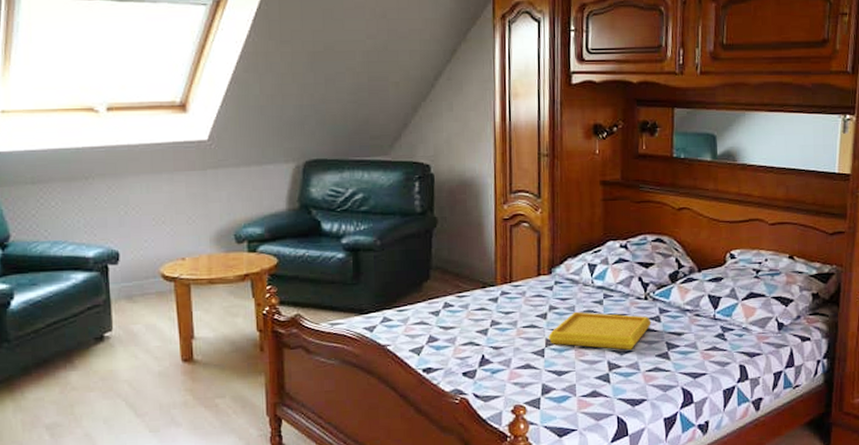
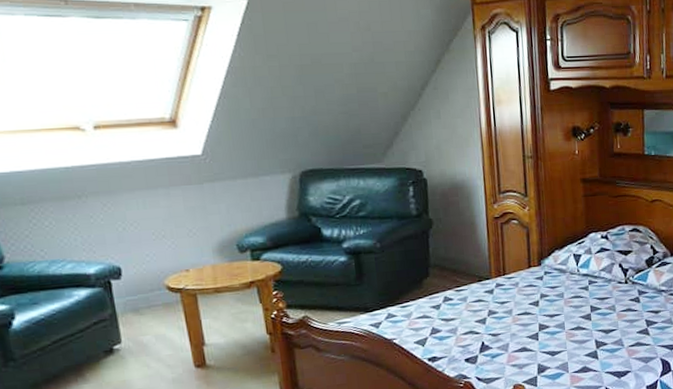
serving tray: present [548,312,652,350] -> none [540,298,632,329]

